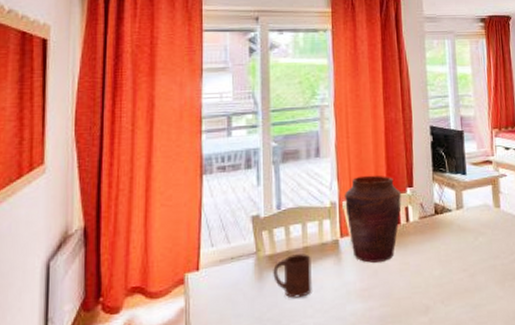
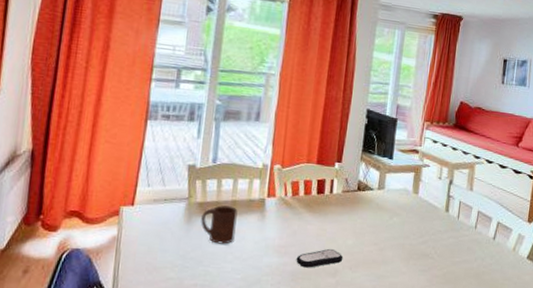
vase: present [345,175,402,263] -> none [276,144,330,225]
remote control: none [382,284,433,310] -> present [296,249,344,268]

